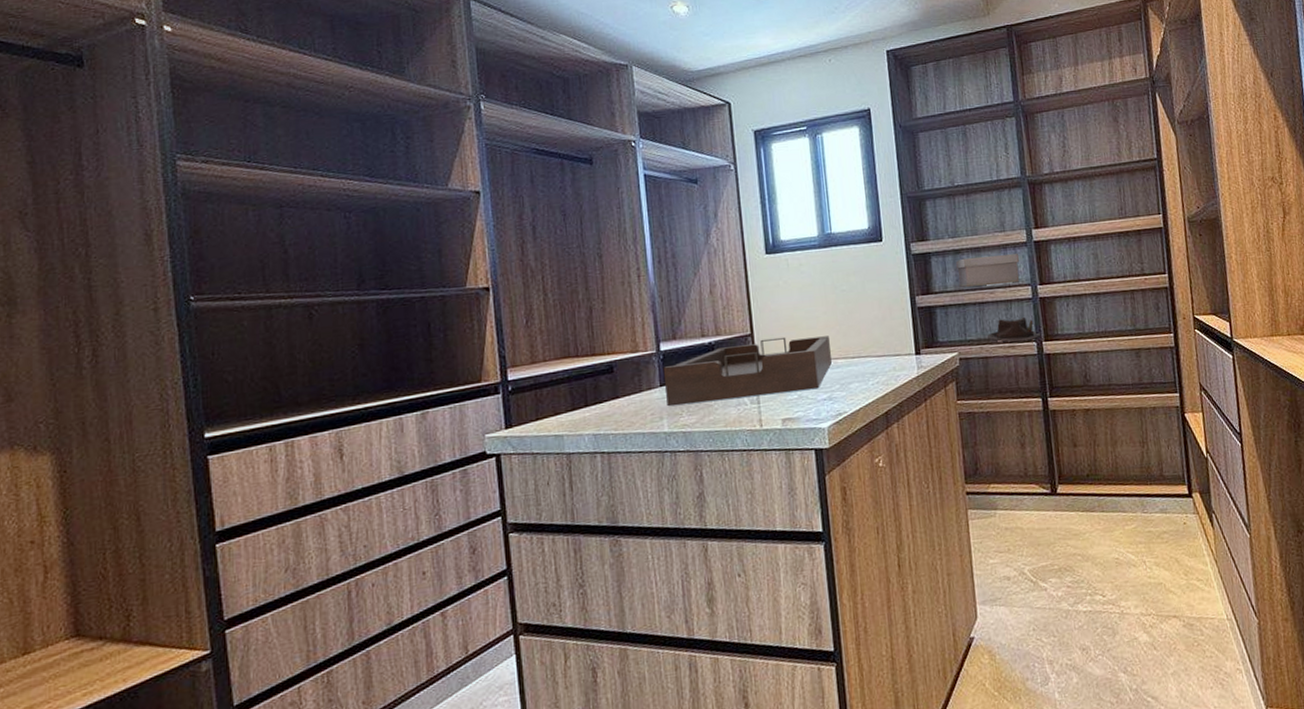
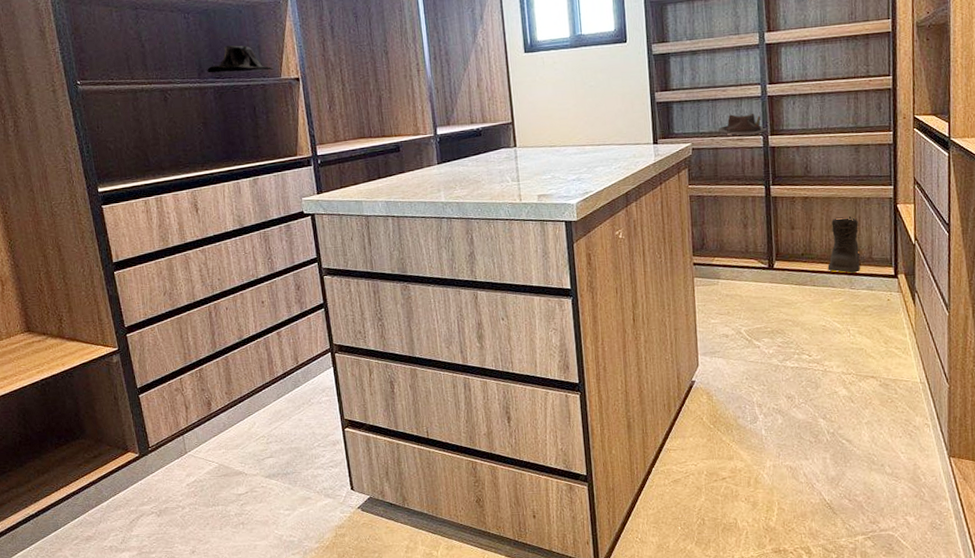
hat: none [370,249,459,284] -> present [207,45,275,73]
tray: present [663,336,832,406] -> none [439,125,580,180]
decorative box: present [955,254,1019,288] -> none [692,55,751,85]
boot: none [1116,430,1152,495] -> present [827,217,860,273]

